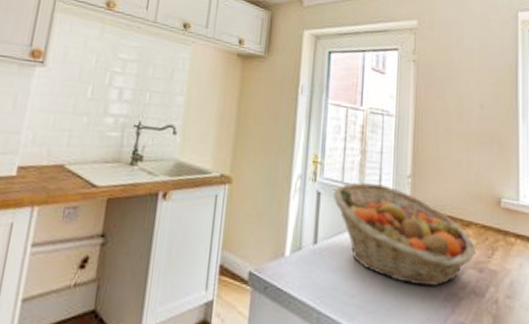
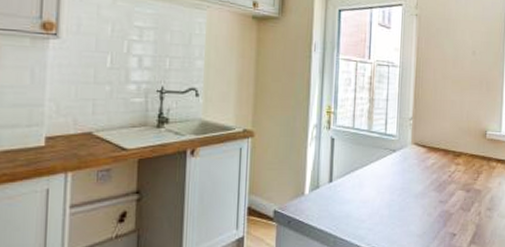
fruit basket: present [333,182,475,287] -> none [345,127,464,208]

